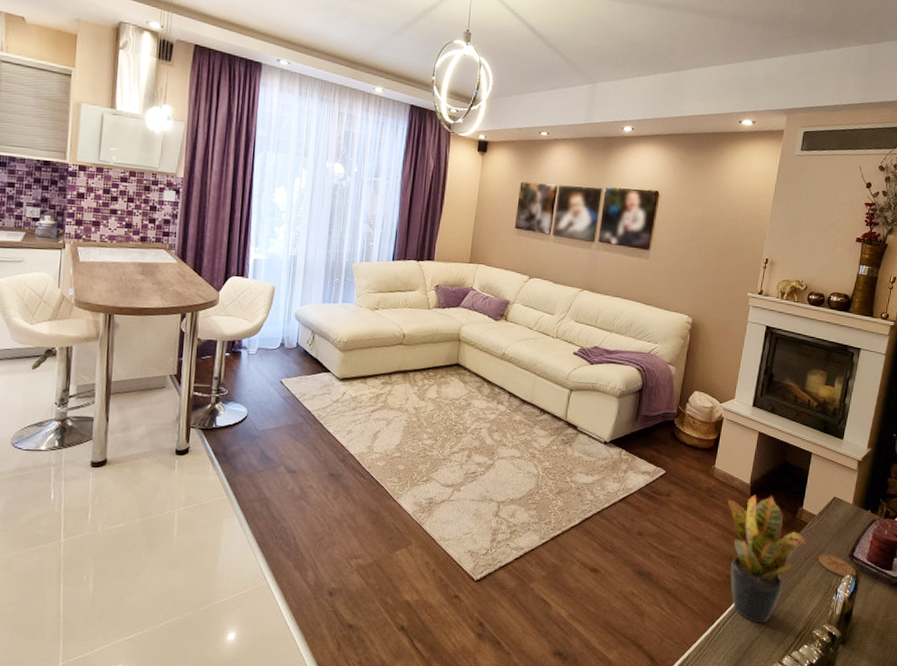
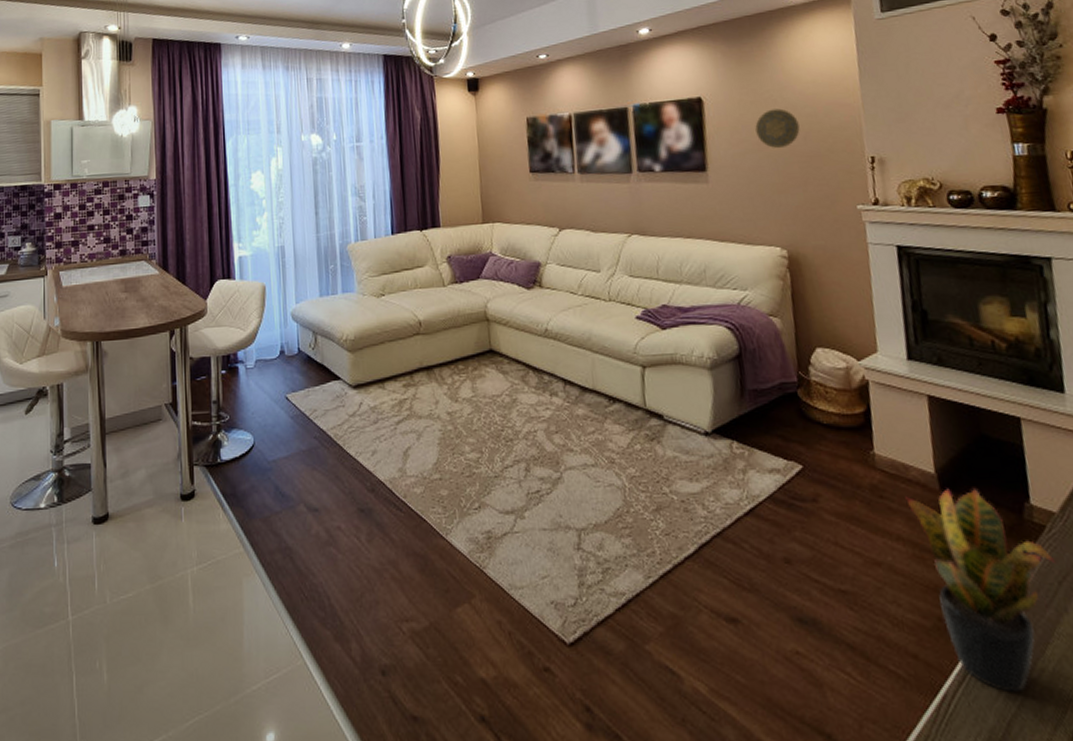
decorative plate: none [691,210,723,242] -> present [755,108,800,149]

